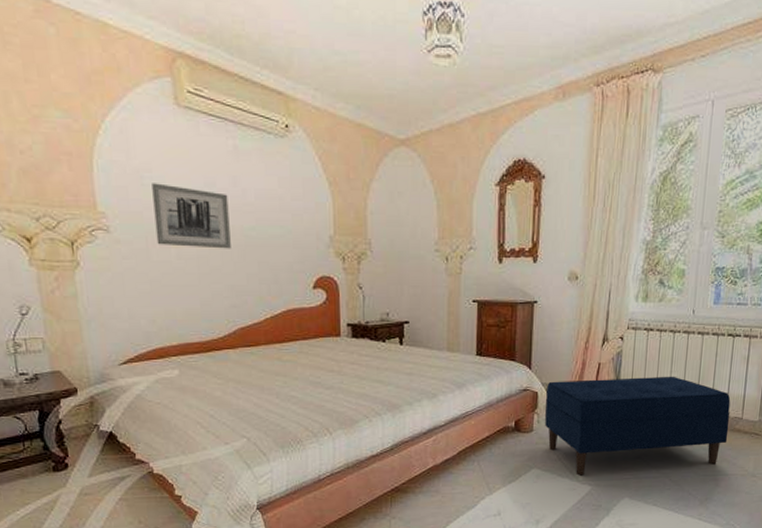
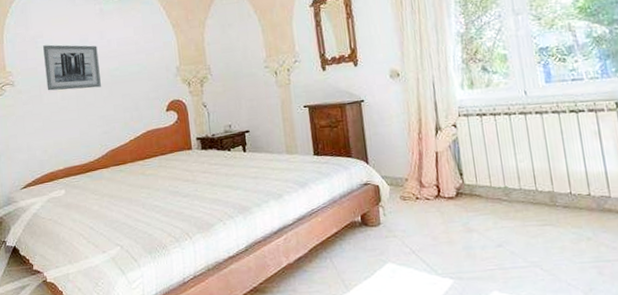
bench: present [544,376,731,476] -> none [387,158,599,269]

